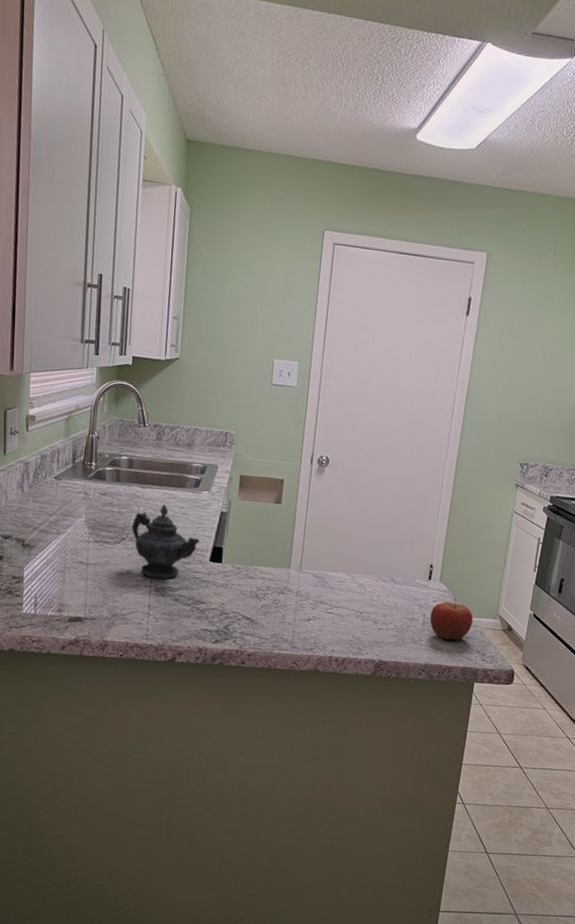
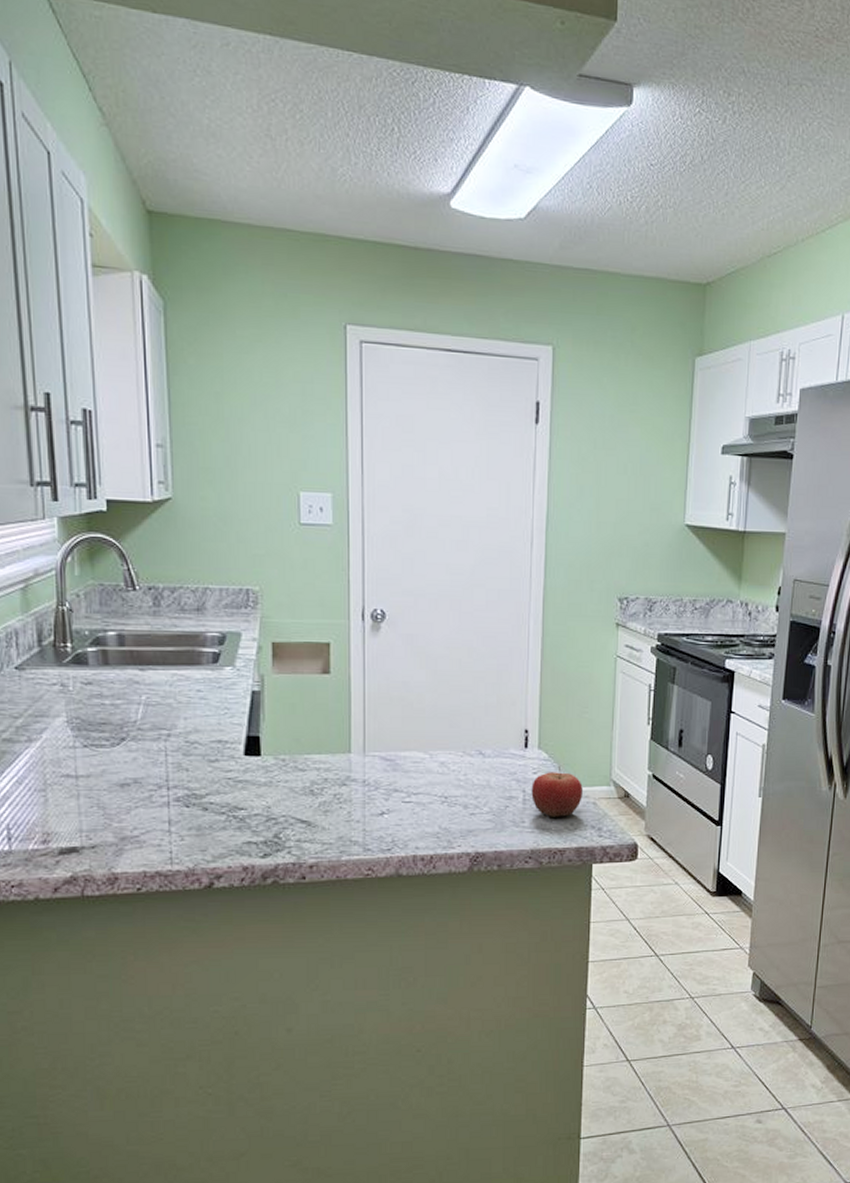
teapot: present [131,504,200,579] -> none [132,689,228,785]

